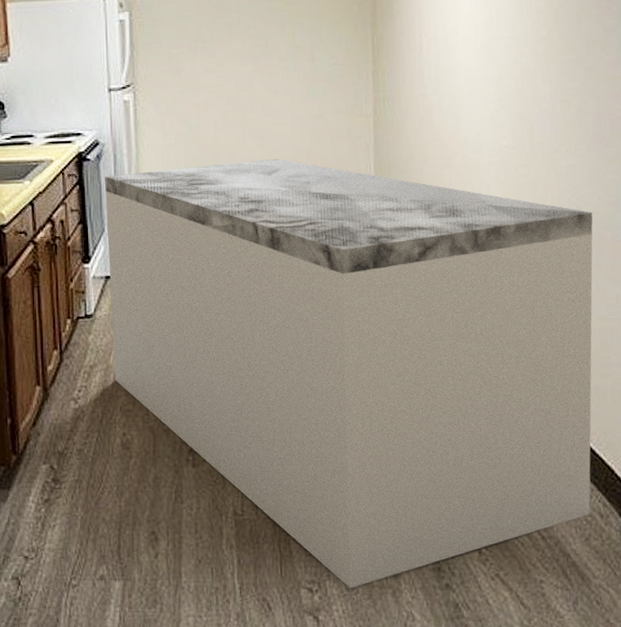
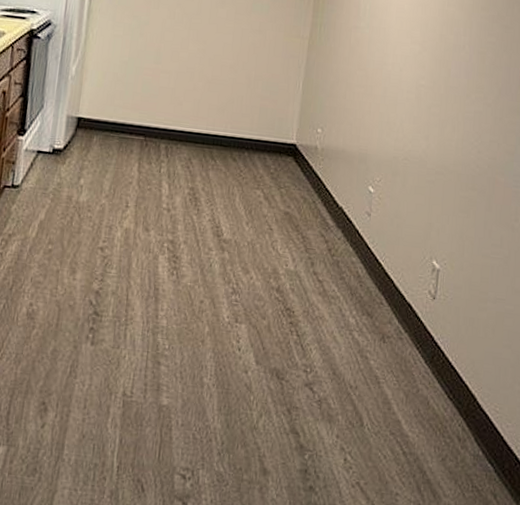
dining table: present [105,158,593,588] -> none [30,55,491,480]

